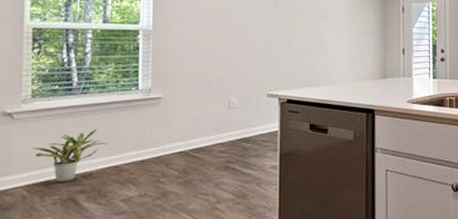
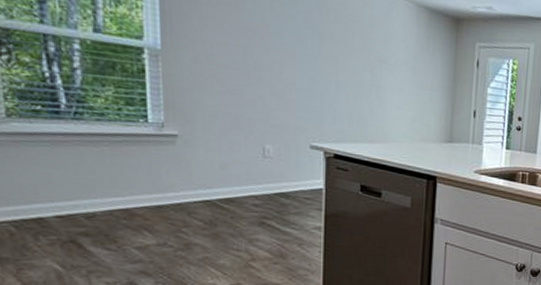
potted plant: present [32,129,107,182] -> none [15,164,112,221]

